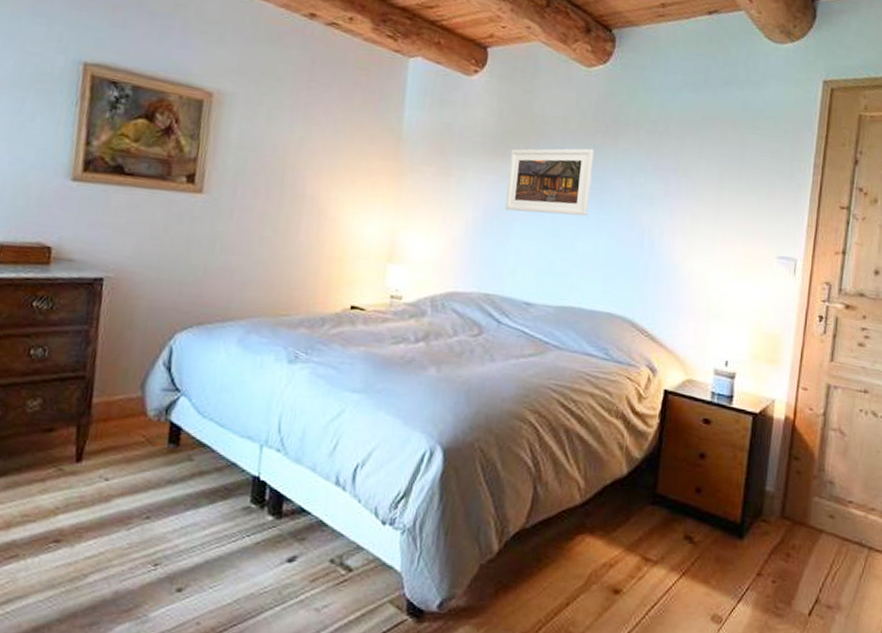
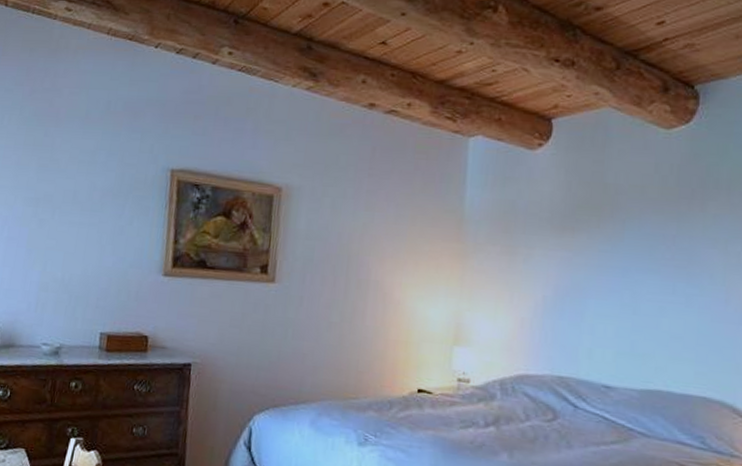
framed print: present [504,148,594,217] -> none [577,217,678,291]

